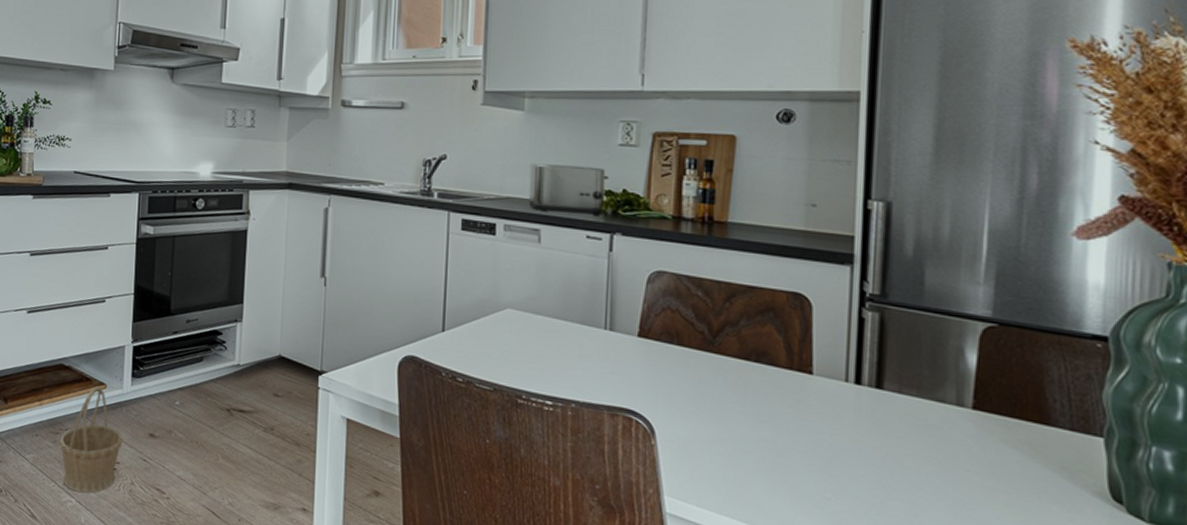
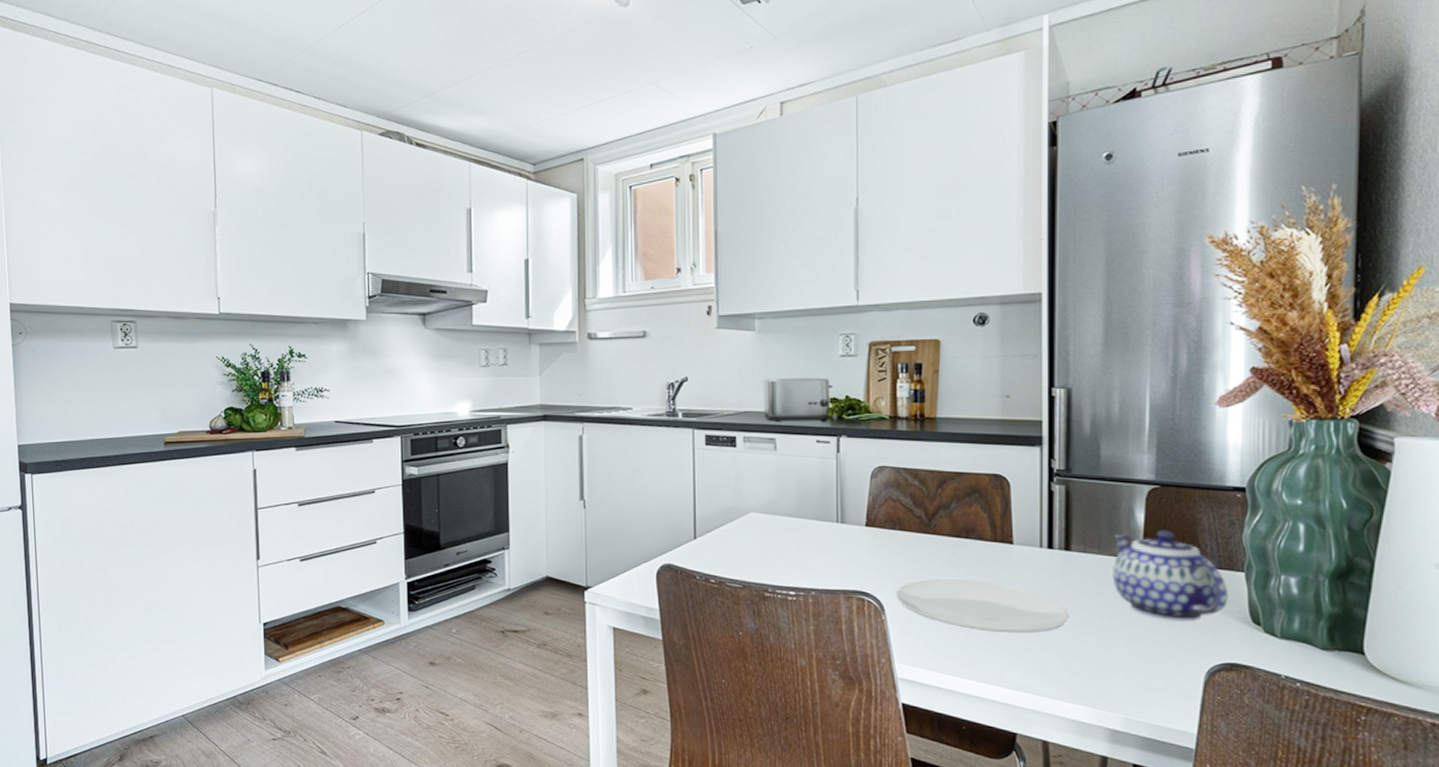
basket: present [58,386,123,493] -> none [342,623,404,725]
plate: none [669,404,878,481] -> present [896,579,1069,634]
teapot: none [934,375,1082,490] -> present [1112,530,1228,622]

